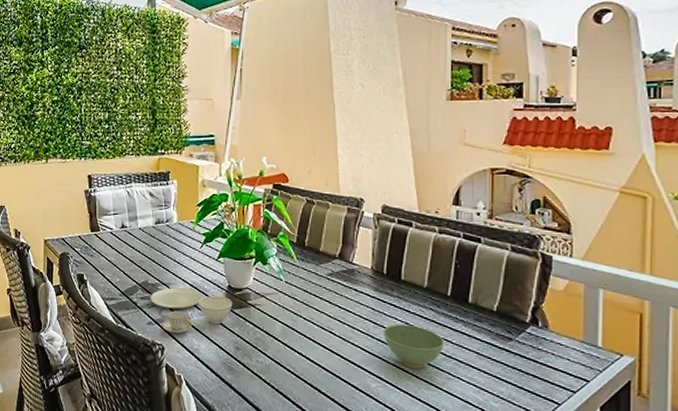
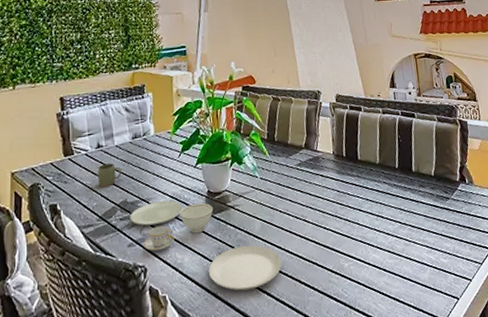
mug: none [121,244,144,265] -> present [97,163,122,187]
plate: none [224,344,301,388] -> present [208,245,282,291]
bowl: present [383,324,445,370] -> none [348,200,399,242]

